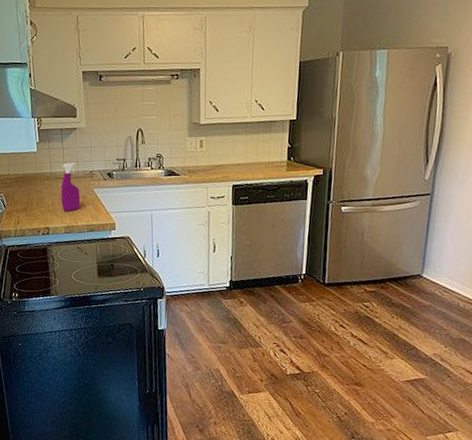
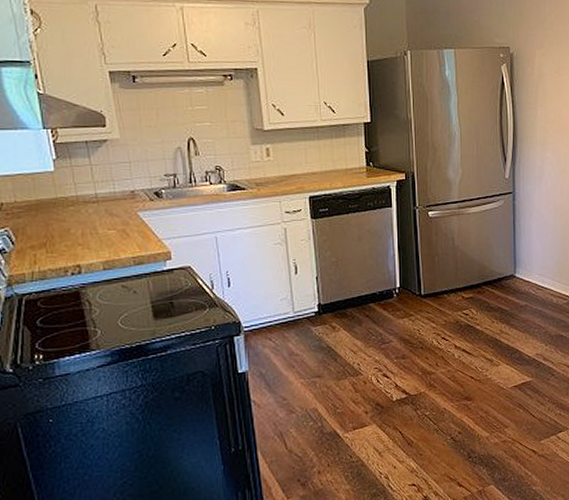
spray bottle: present [61,162,81,212] -> none [91,181,121,243]

